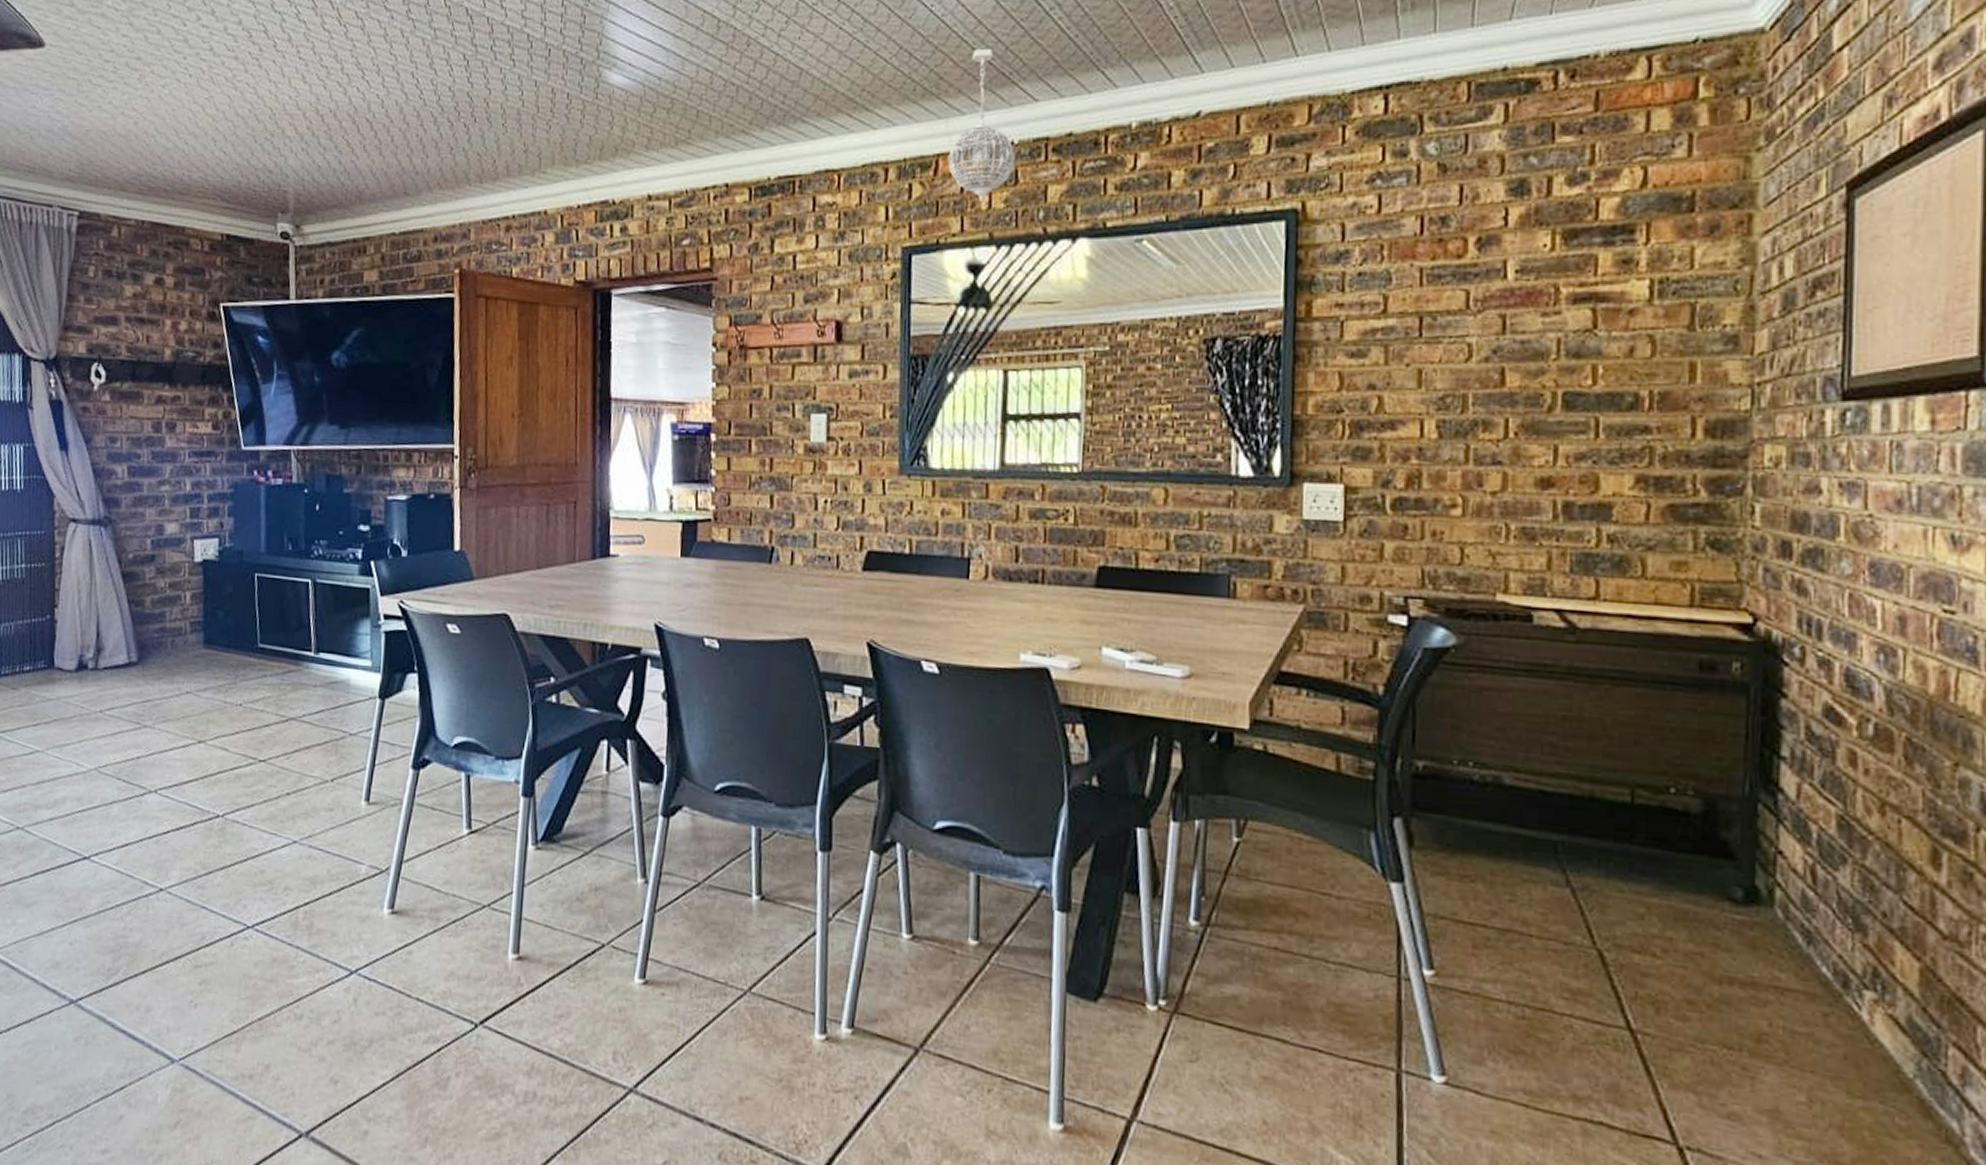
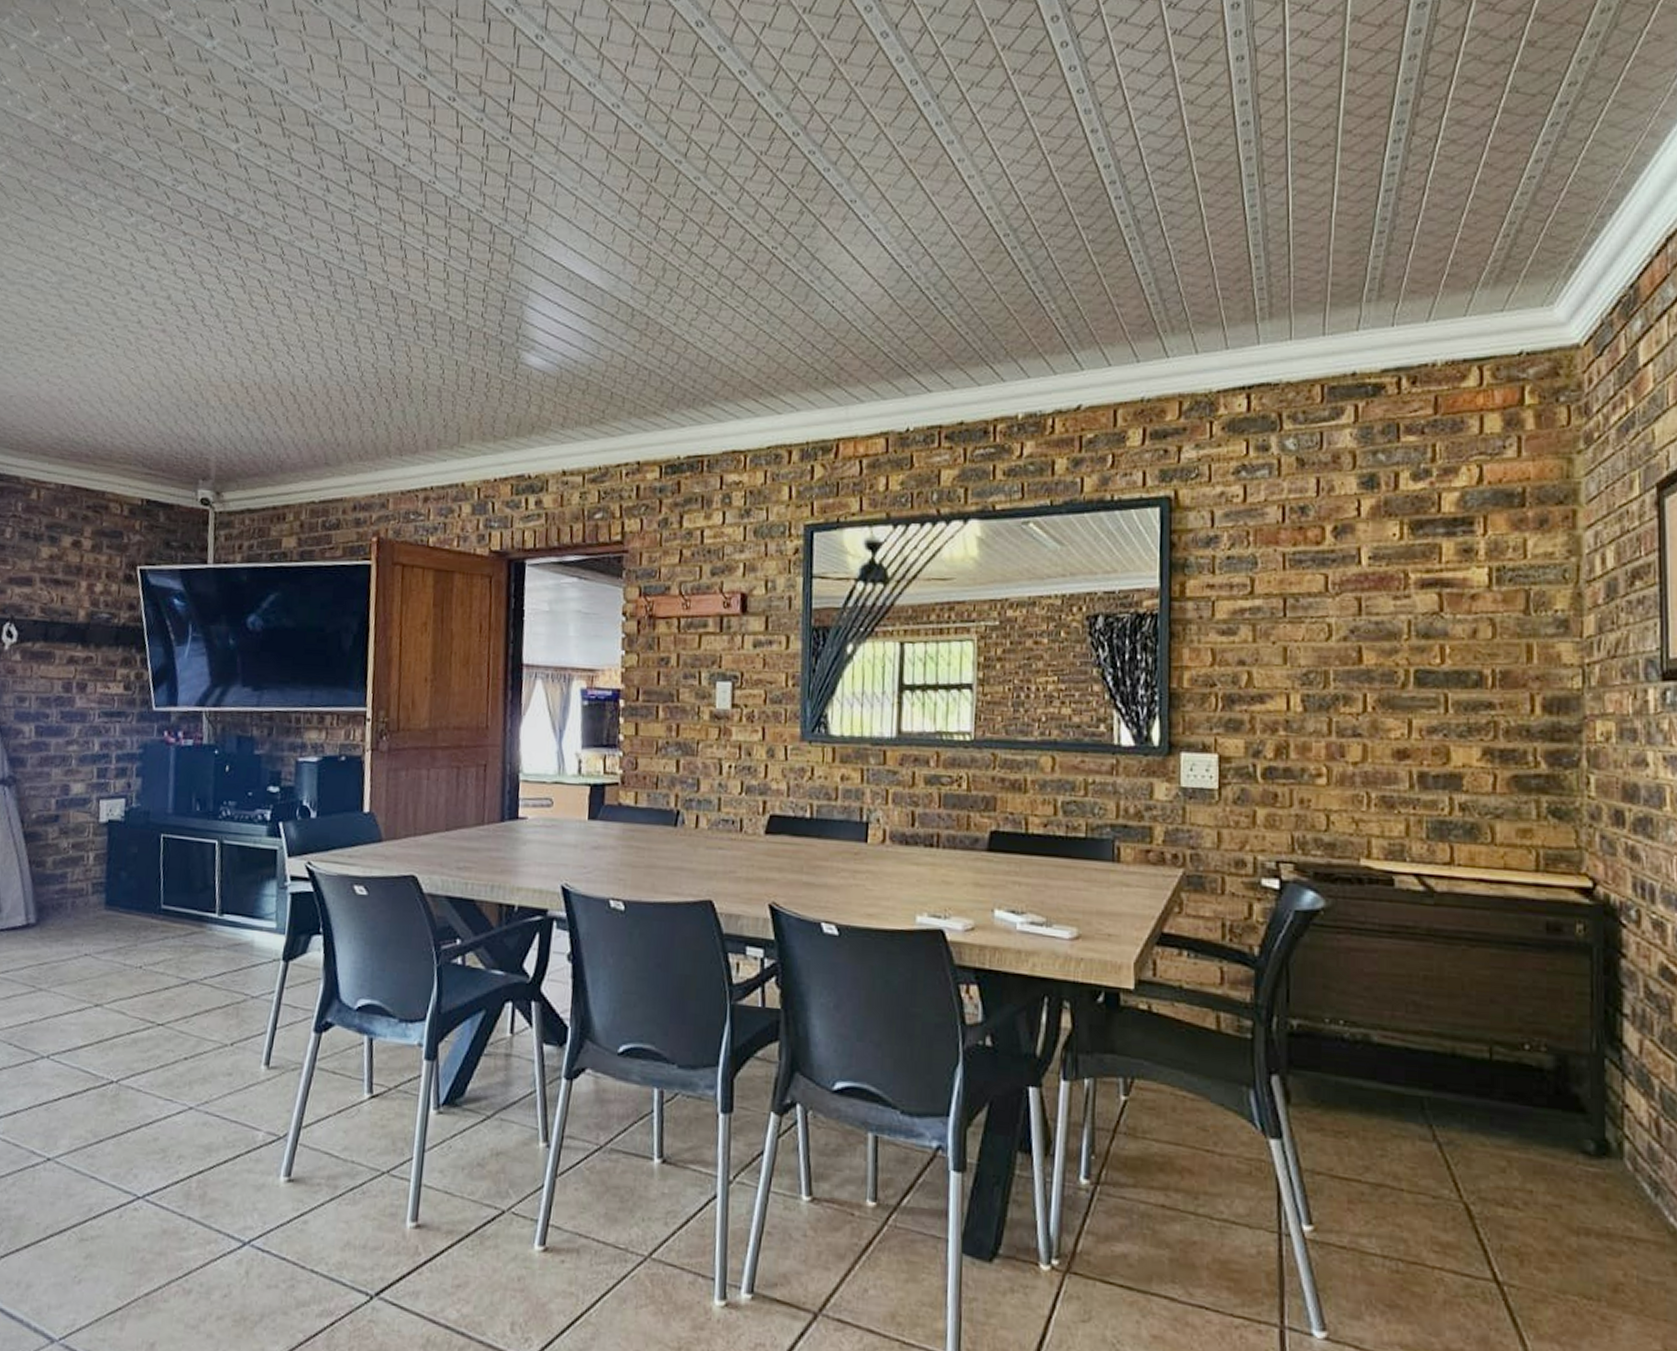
pendant light: present [948,49,1016,202] -> none [847,343,911,484]

